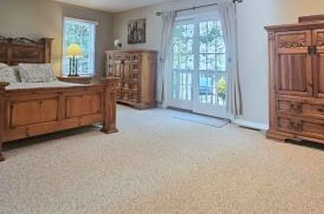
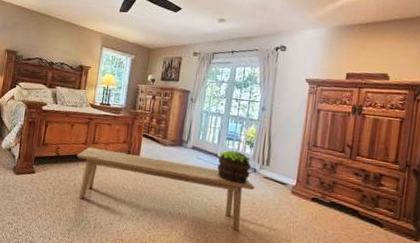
bench: none [49,122,232,184] -> present [76,146,255,231]
potted plant: none [194,105,226,137] -> present [217,150,251,184]

